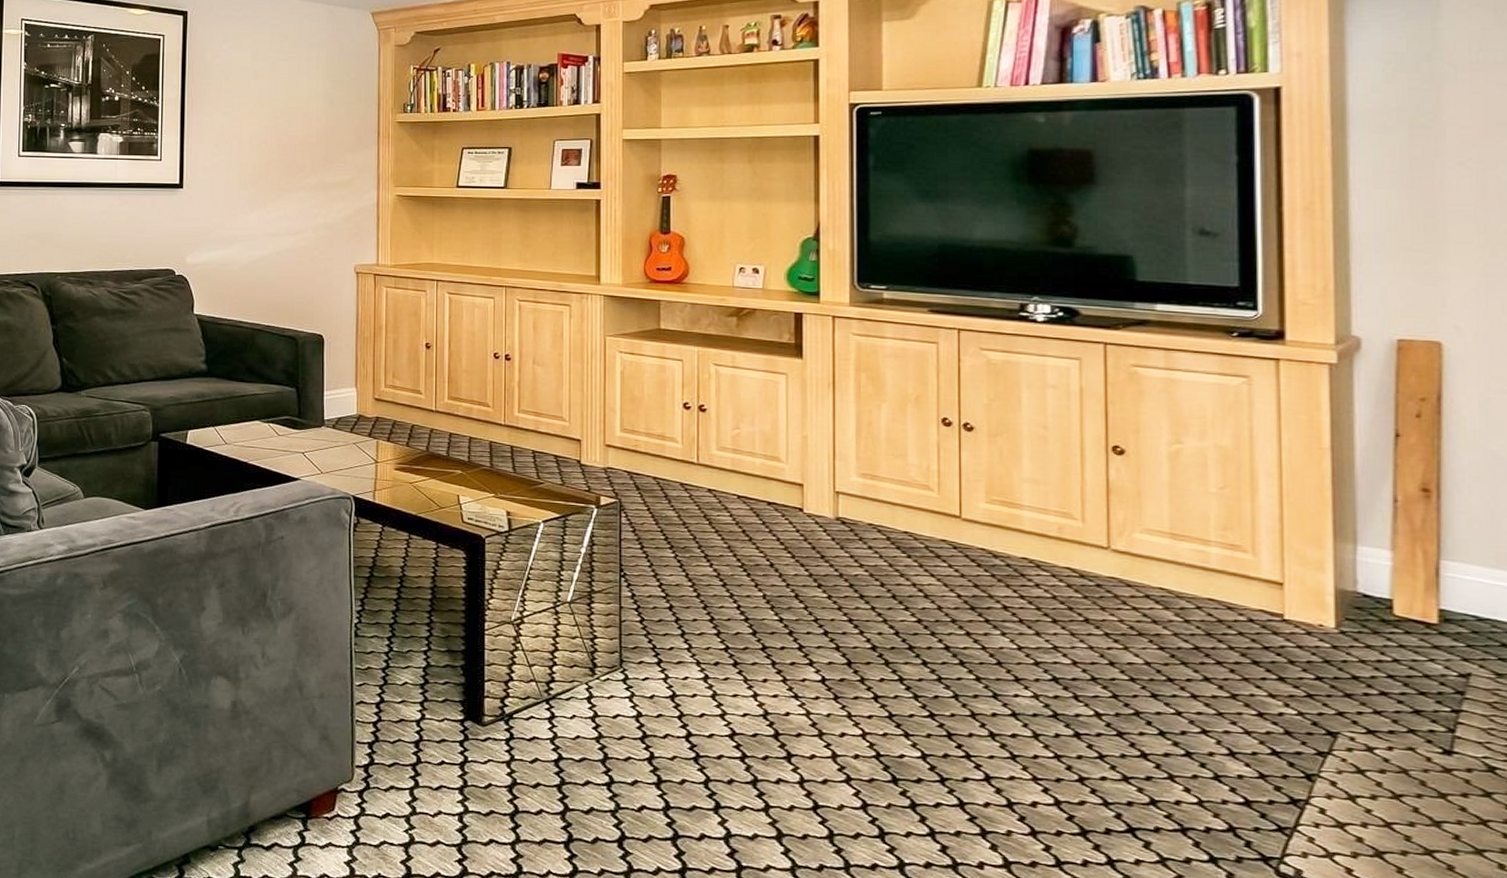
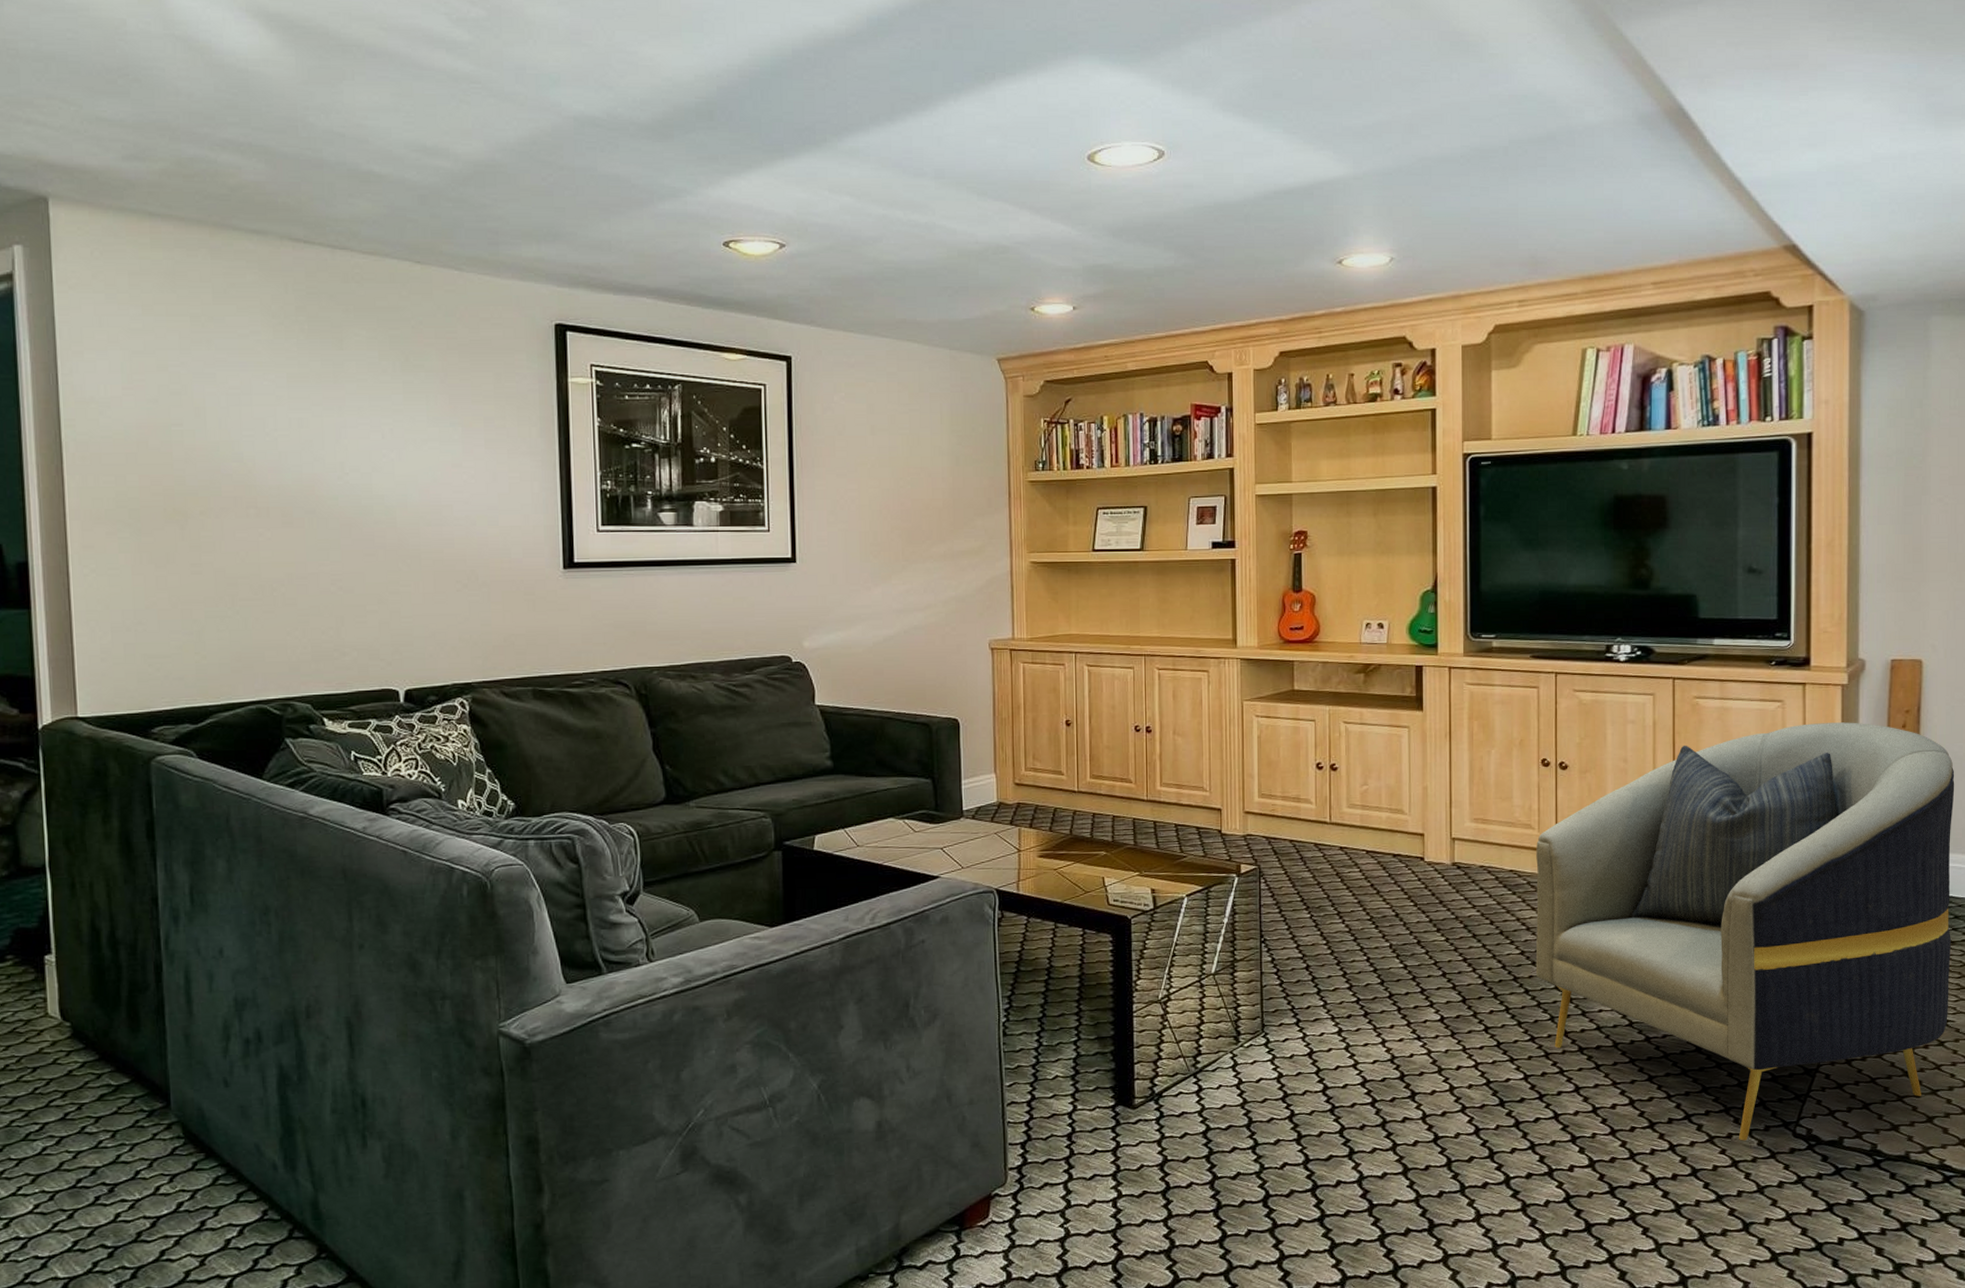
armchair: none [935,404,1498,870] -> present [1535,722,1955,1141]

